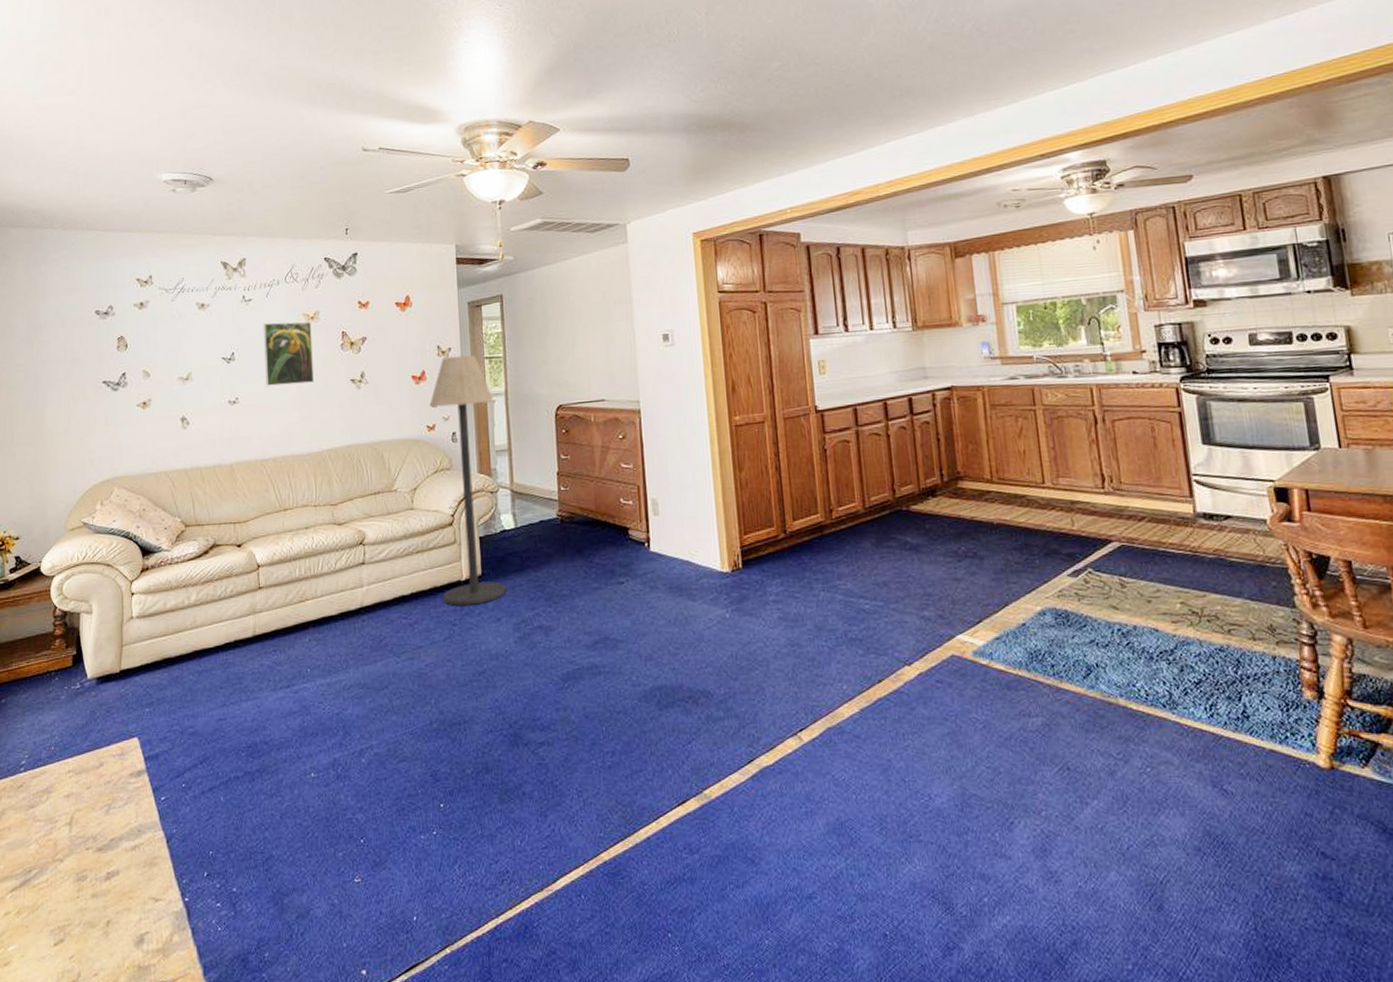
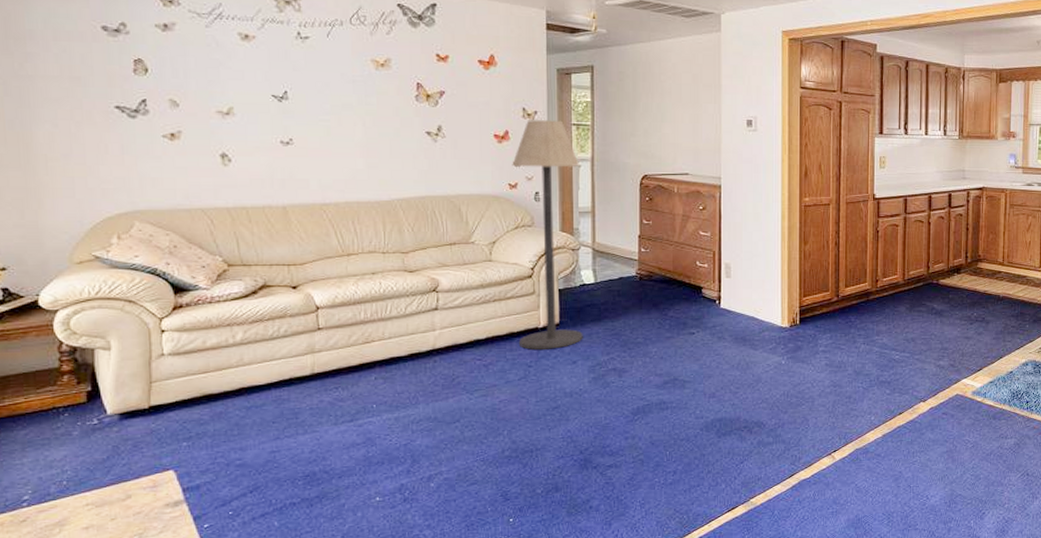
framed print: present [263,321,315,386] -> none [322,64,385,131]

